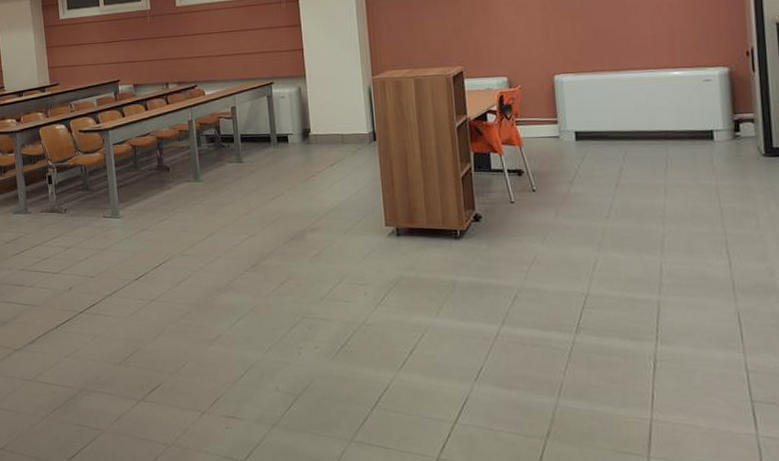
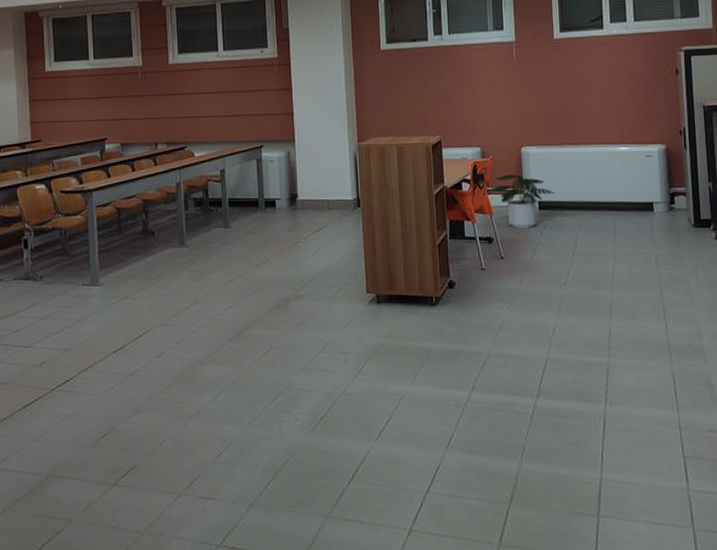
potted plant: none [519,104,594,160] -> present [490,174,555,229]

